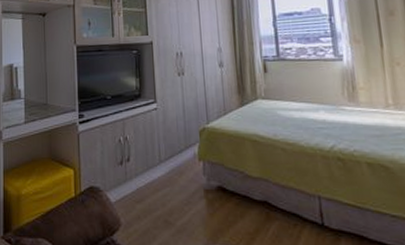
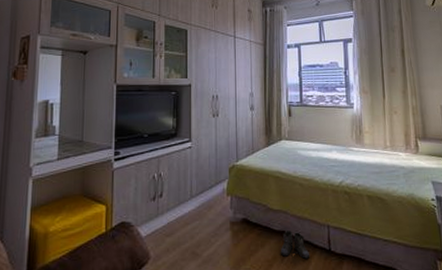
boots: none [262,201,299,233] -> present [280,231,310,259]

